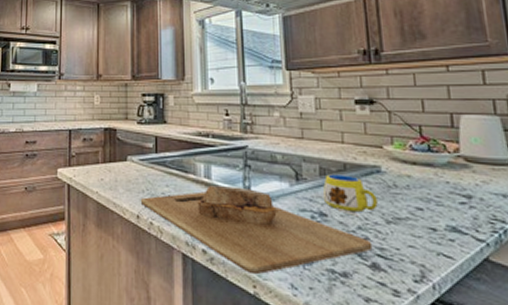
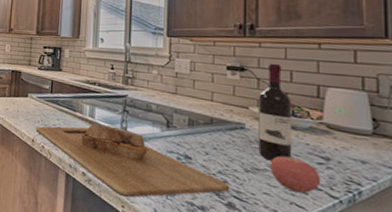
mug: present [322,174,378,216] -> none [189,125,239,163]
wine bottle: none [391,92,434,207] -> present [258,63,292,161]
apple: none [411,198,466,241] -> present [270,155,321,194]

